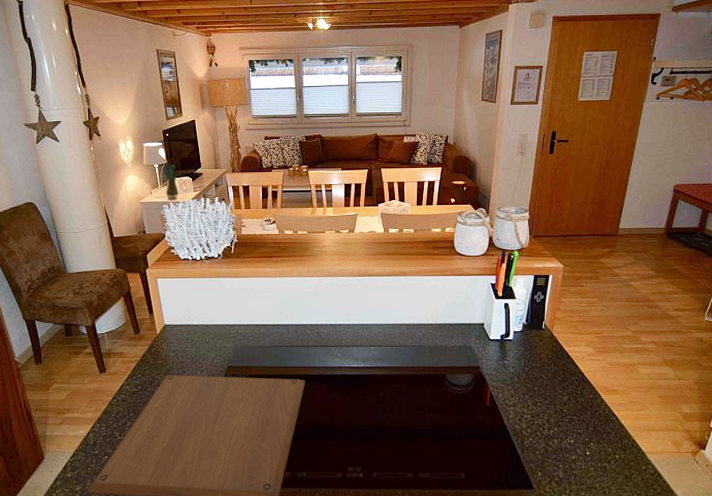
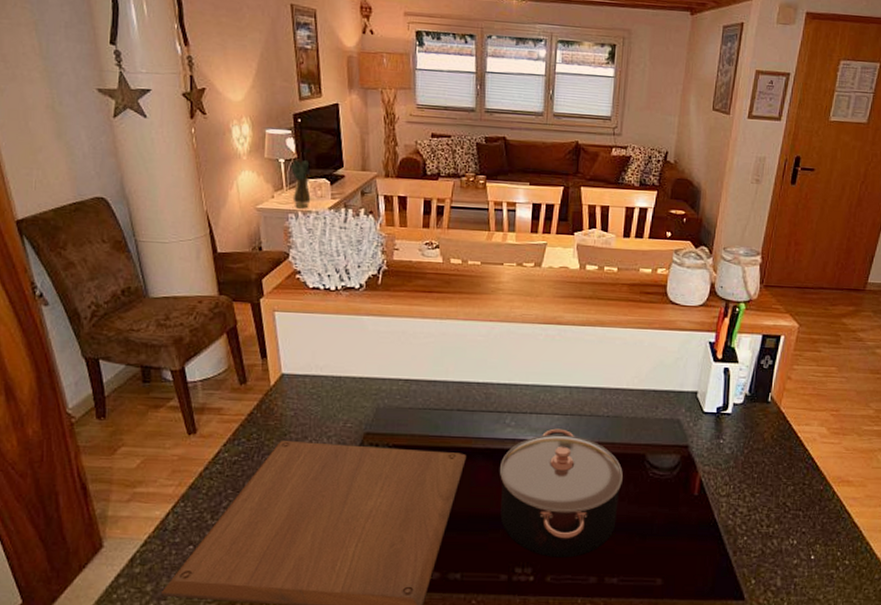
cooking pot: none [332,357,428,458] -> present [500,428,623,558]

